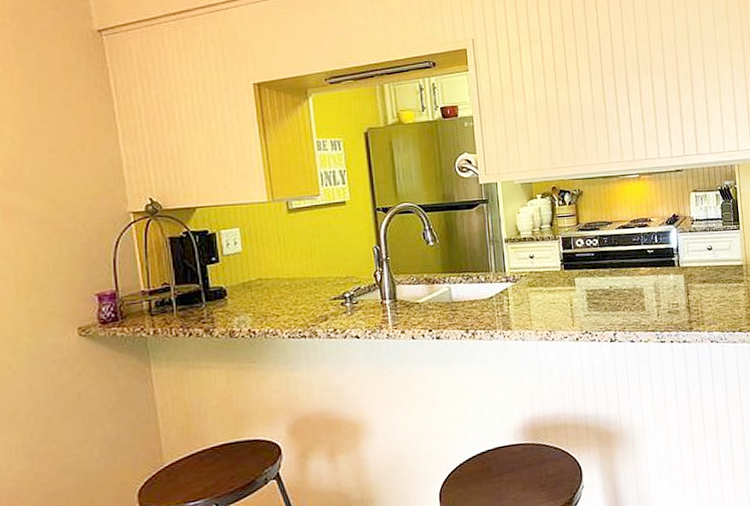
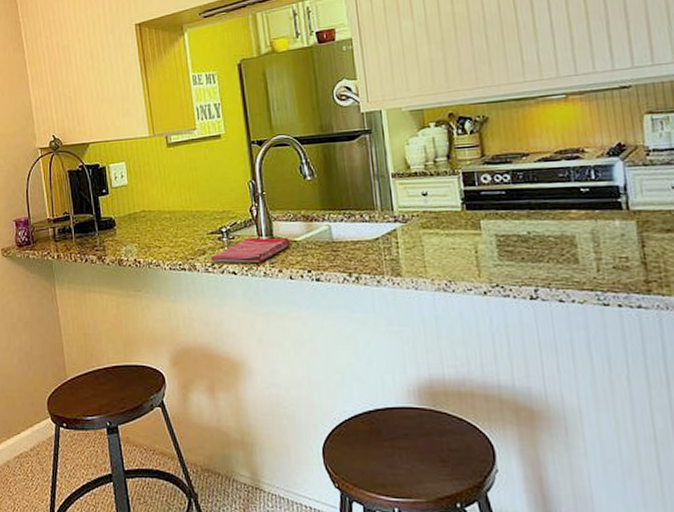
dish towel: none [332,299,413,328] -> present [210,237,291,263]

